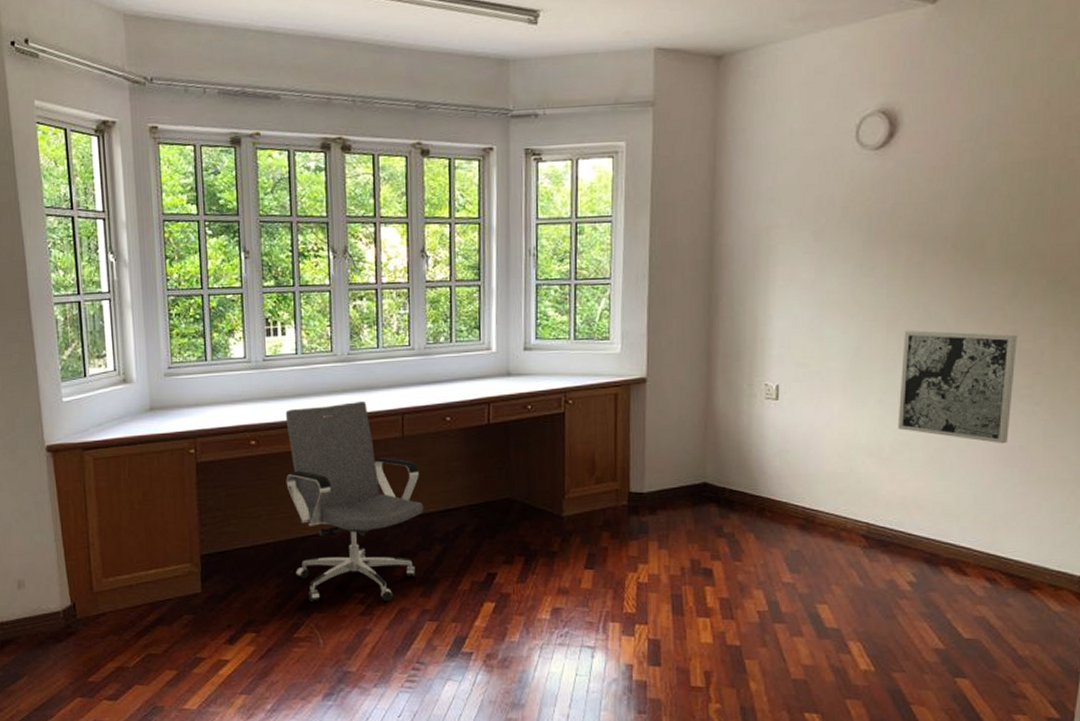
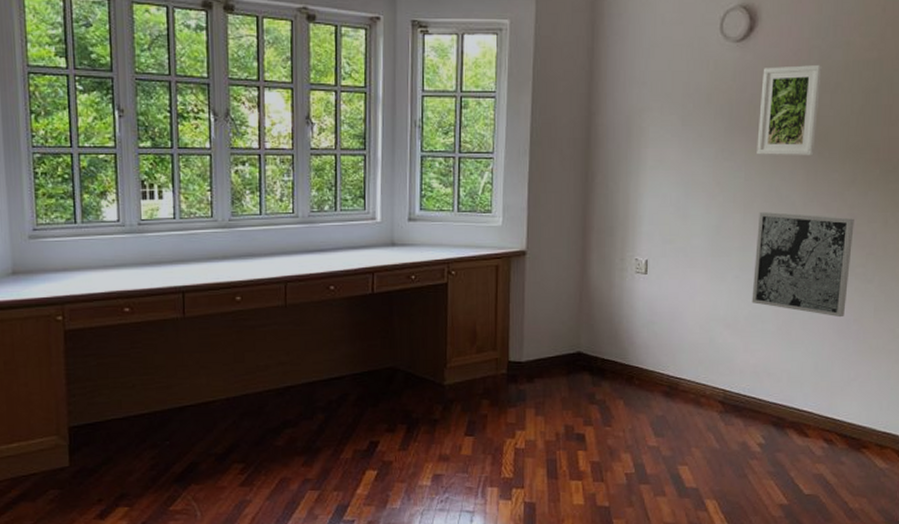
office chair: present [285,400,424,602] -> none [162,268,307,473]
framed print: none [900,168,975,270] -> present [757,64,822,156]

